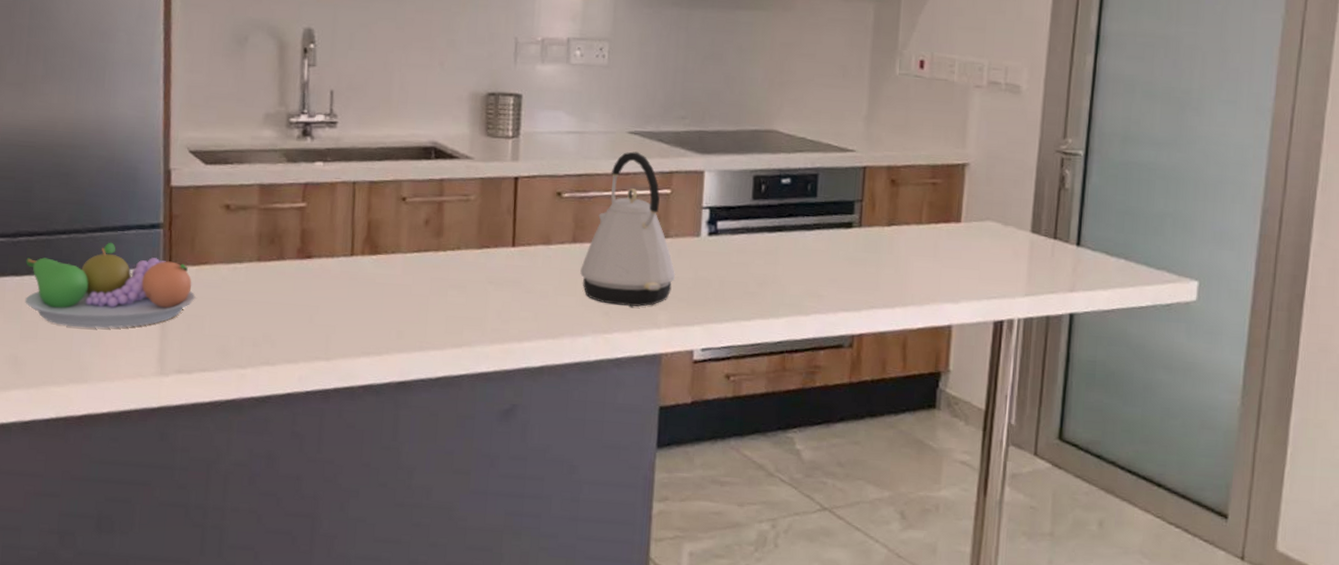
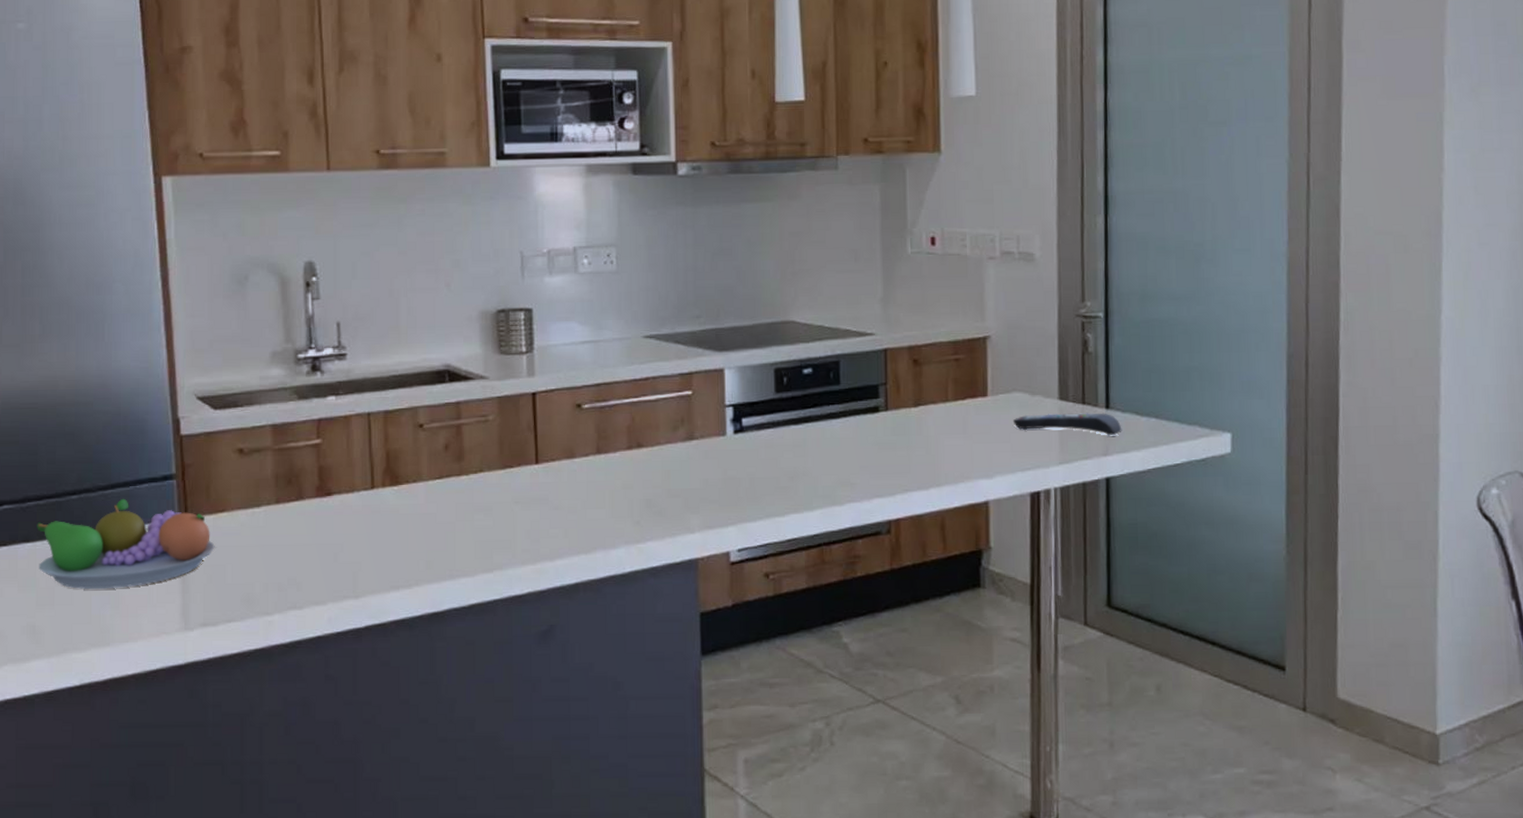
kettle: present [580,151,676,307] -> none [607,355,705,514]
remote control: none [983,244,1091,273] -> present [1012,412,1122,436]

